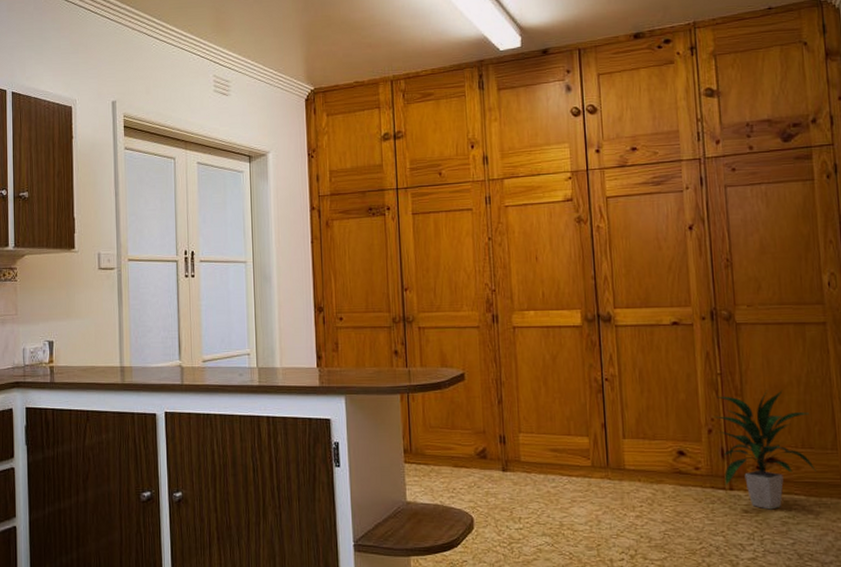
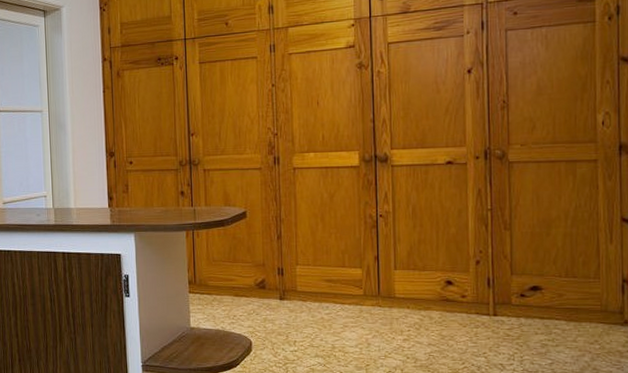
indoor plant: present [713,390,818,510] -> none [482,223,579,333]

